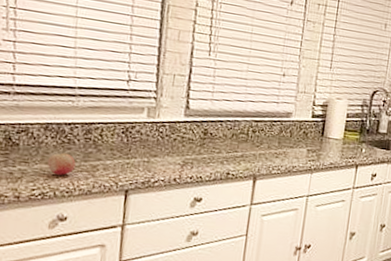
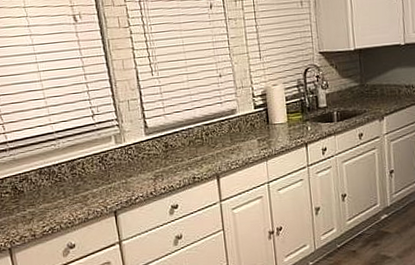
fruit: present [47,152,76,175] -> none [48,190,70,210]

